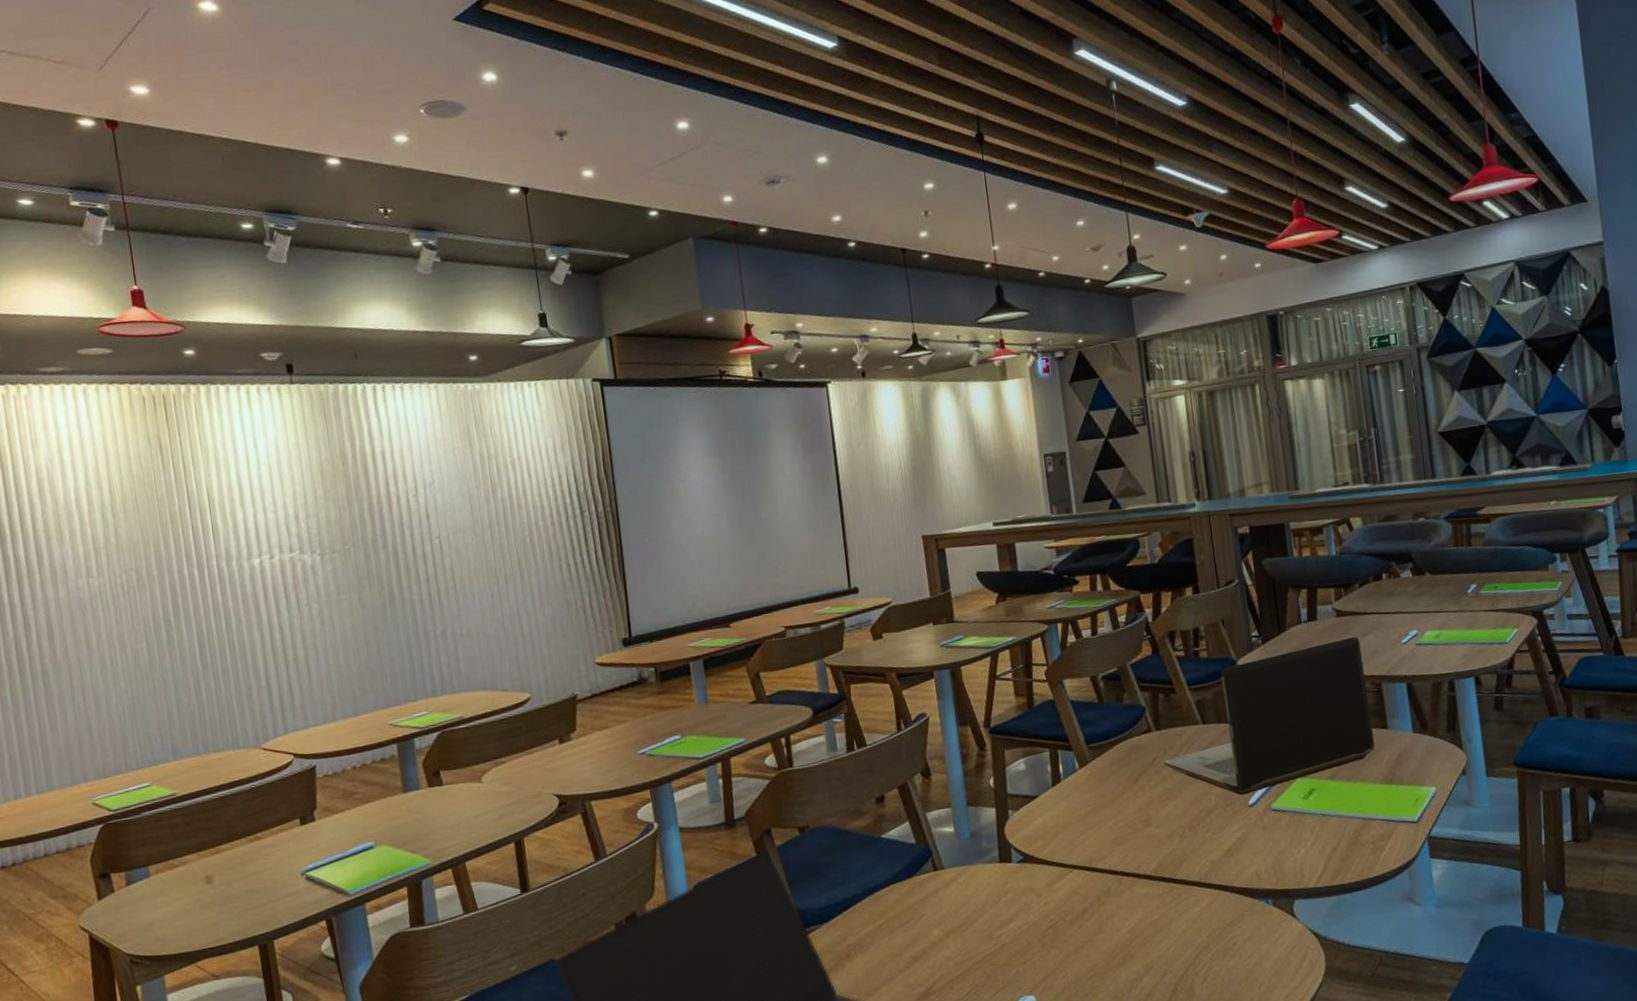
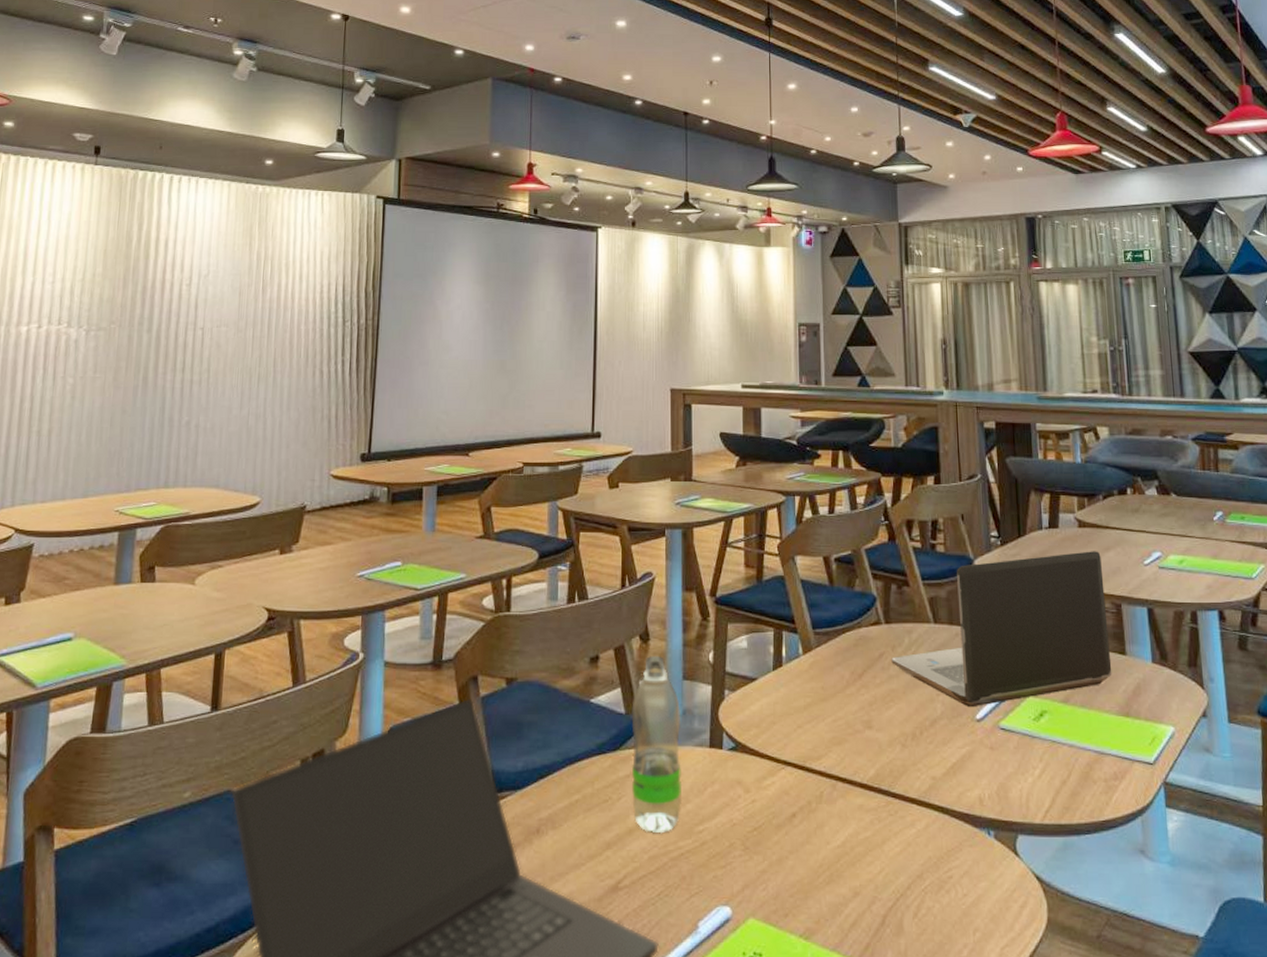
bottle: none [921,788,980,943] -> present [631,656,683,832]

